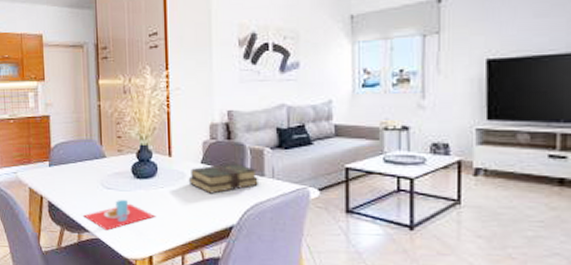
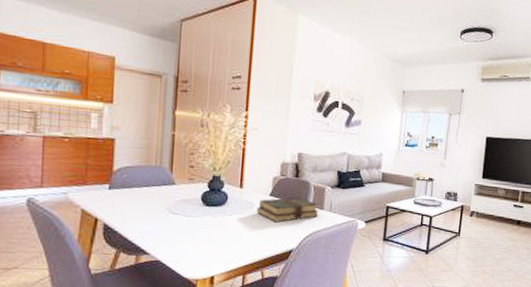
place setting: present [84,200,156,231] -> none [144,225,222,253]

